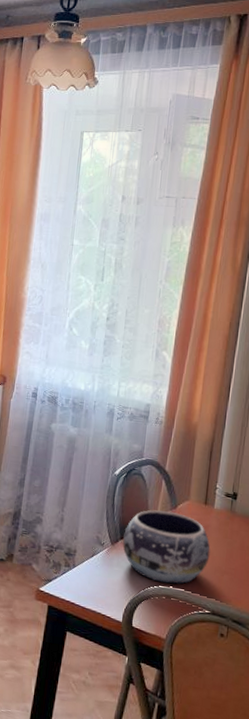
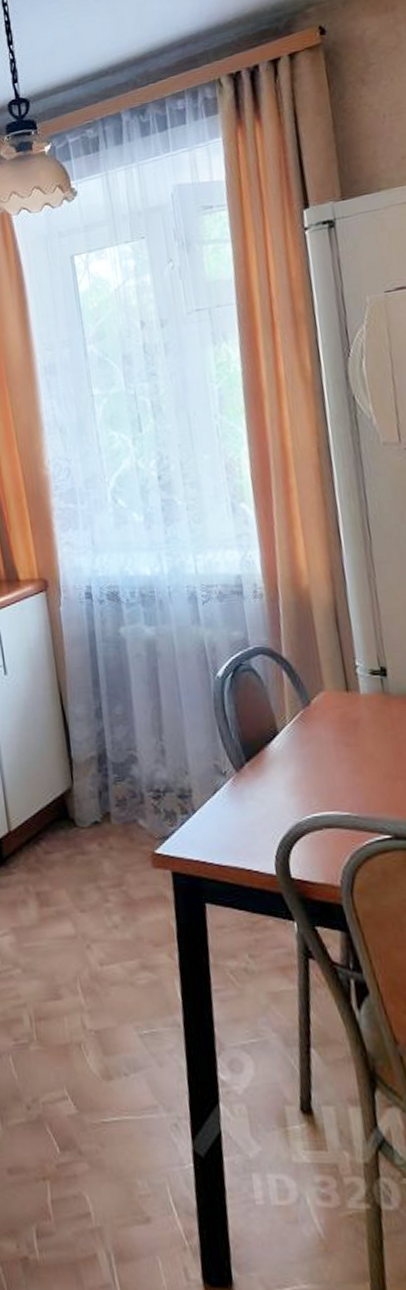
decorative bowl: present [122,510,211,584] -> none [249,710,372,810]

